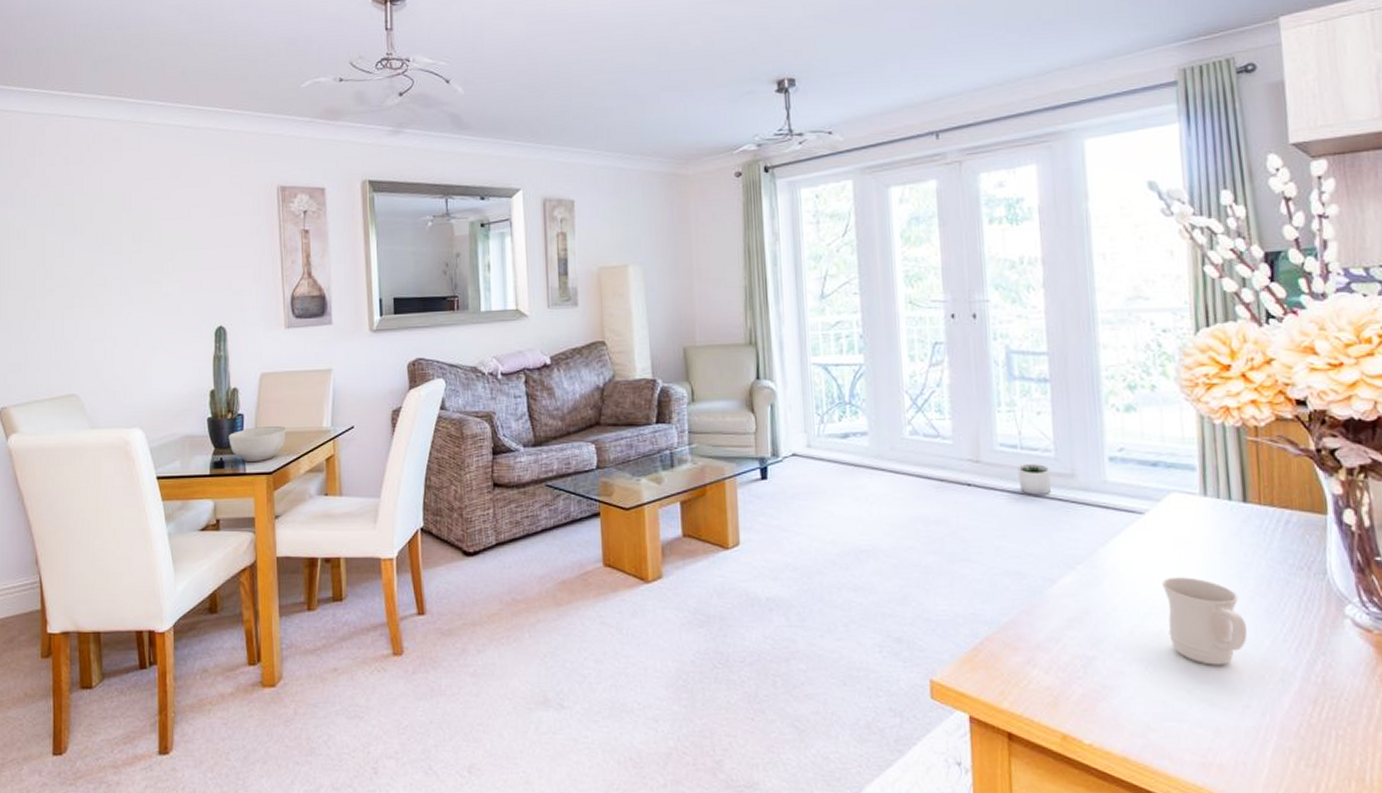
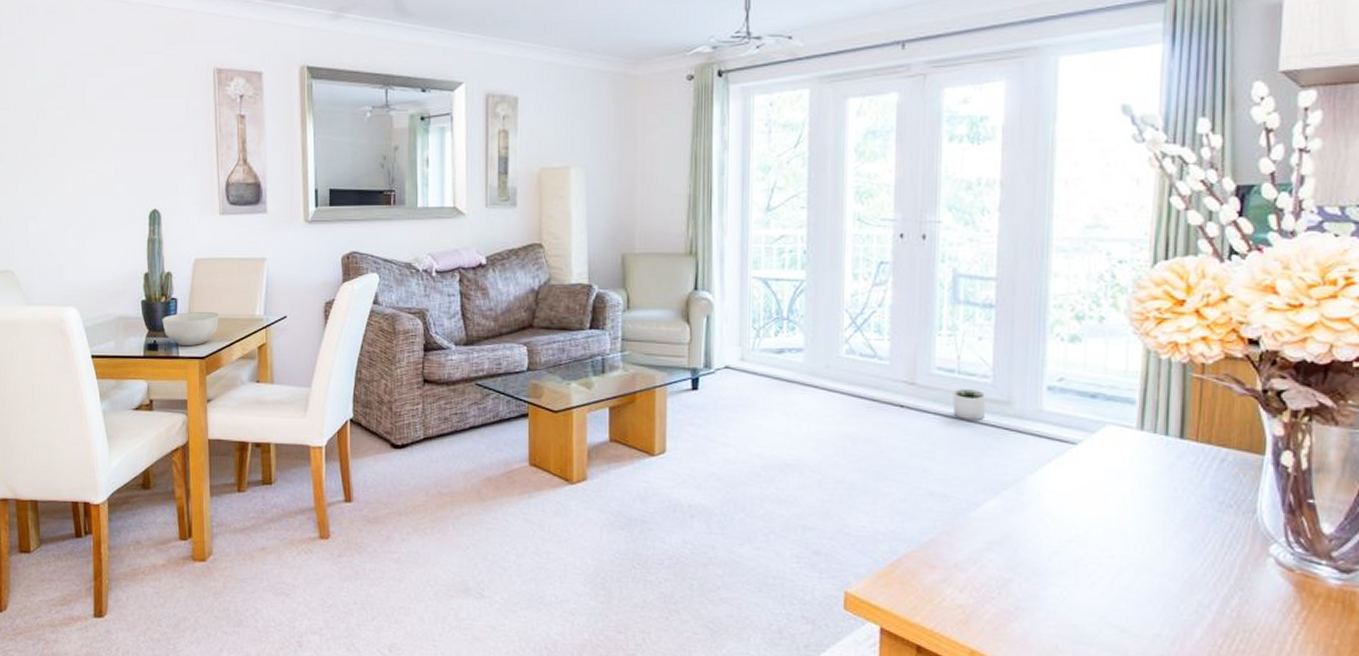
mug: present [1161,577,1247,665] -> none [1086,507,1167,595]

